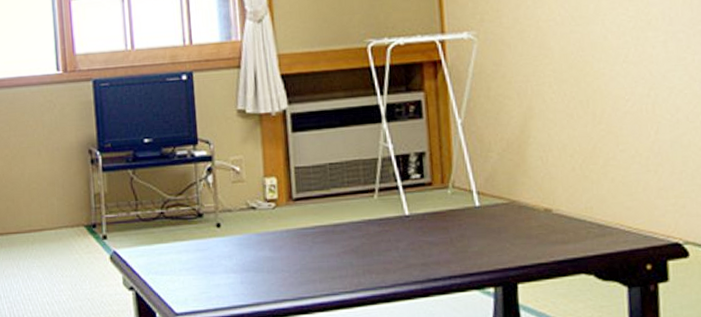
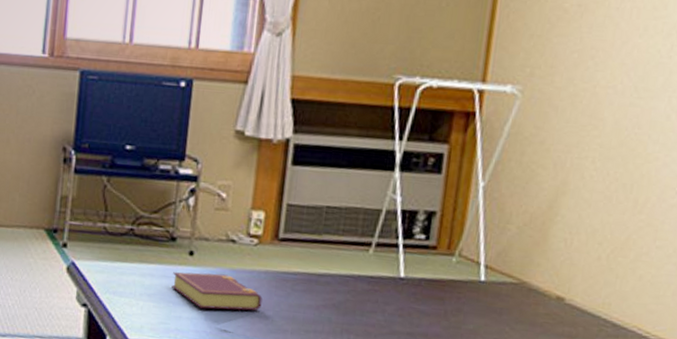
book: none [205,239,289,274] -> present [172,272,262,311]

